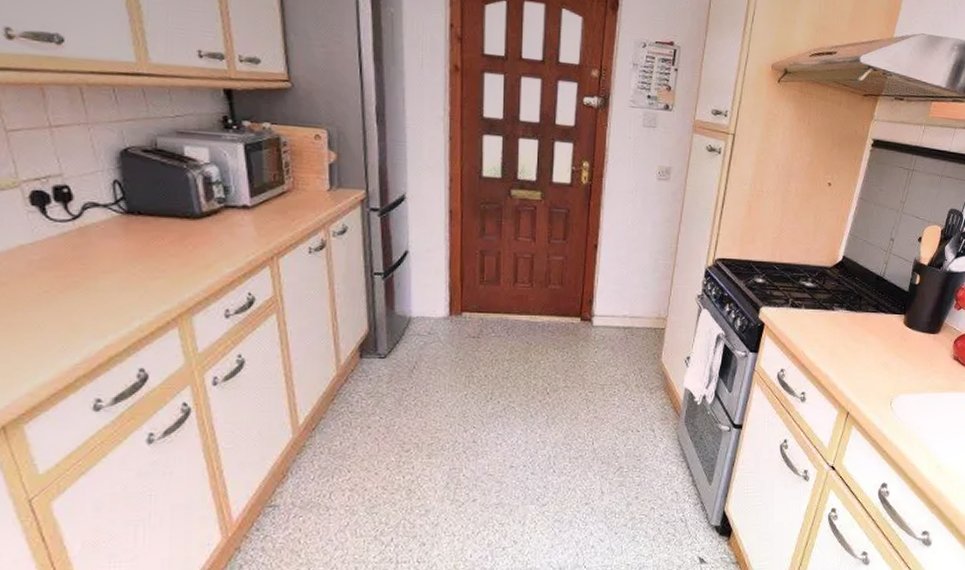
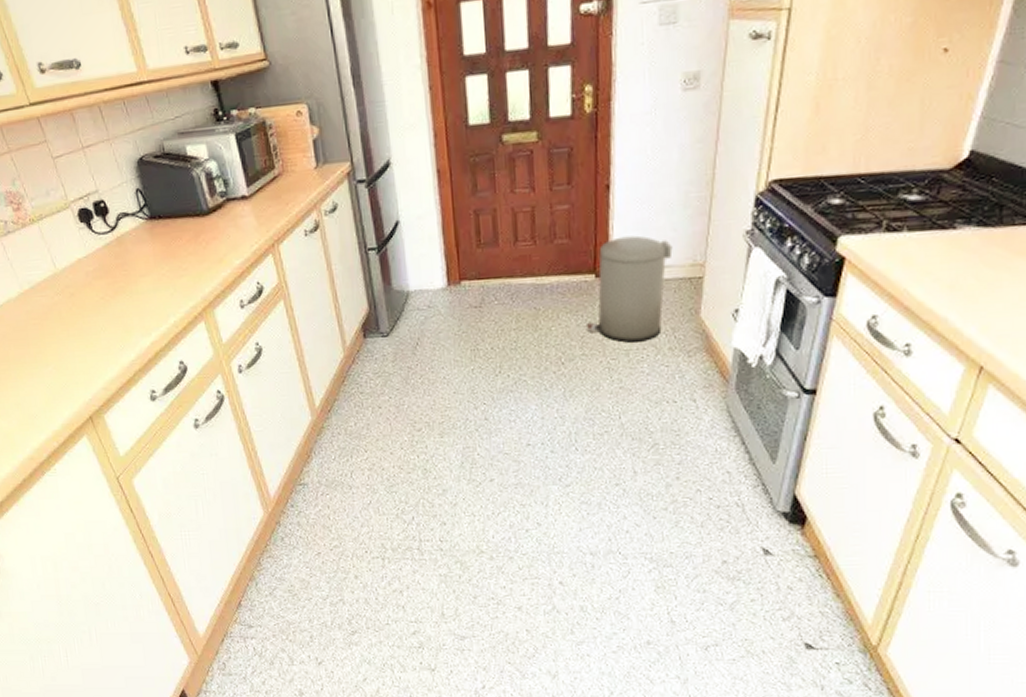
pedal bin: none [571,289,643,378] -> present [587,235,673,343]

